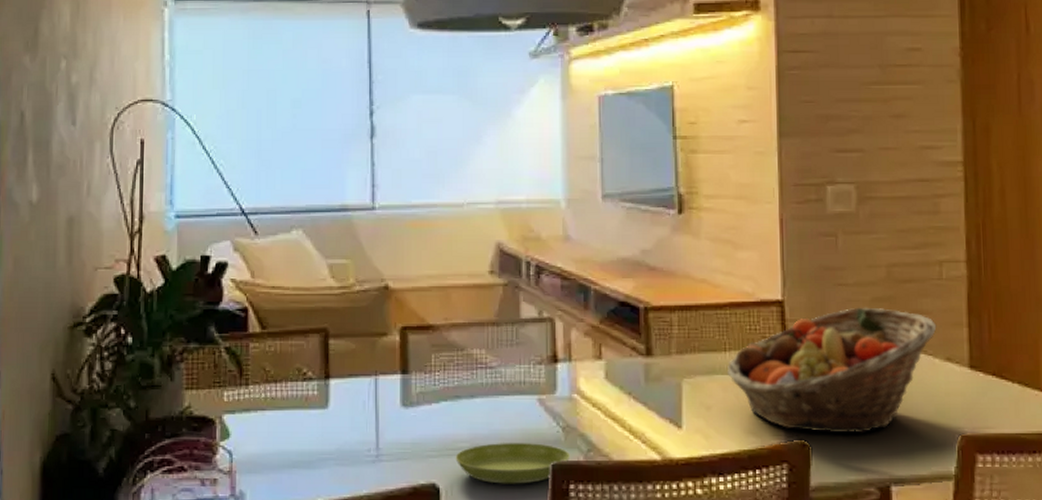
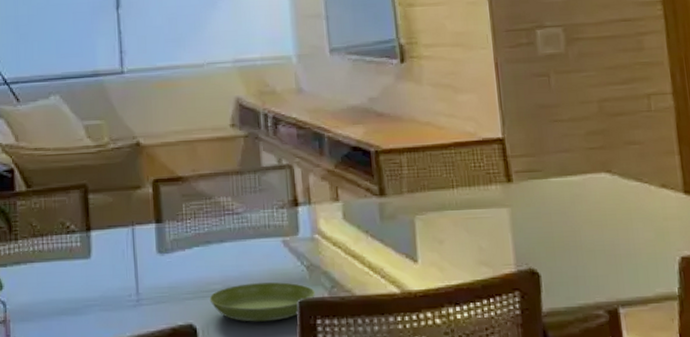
fruit basket: present [726,307,937,434] -> none [455,140,650,261]

